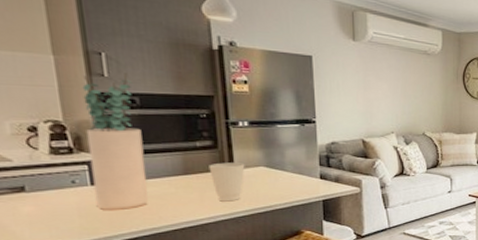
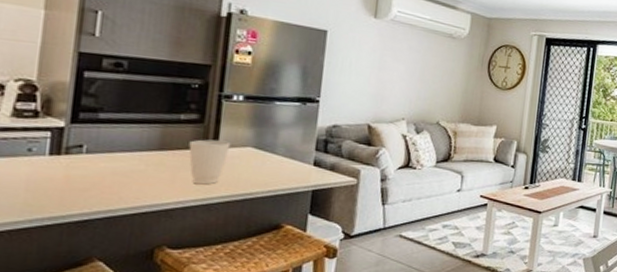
vase: present [82,73,149,210] -> none [49,33,124,186]

